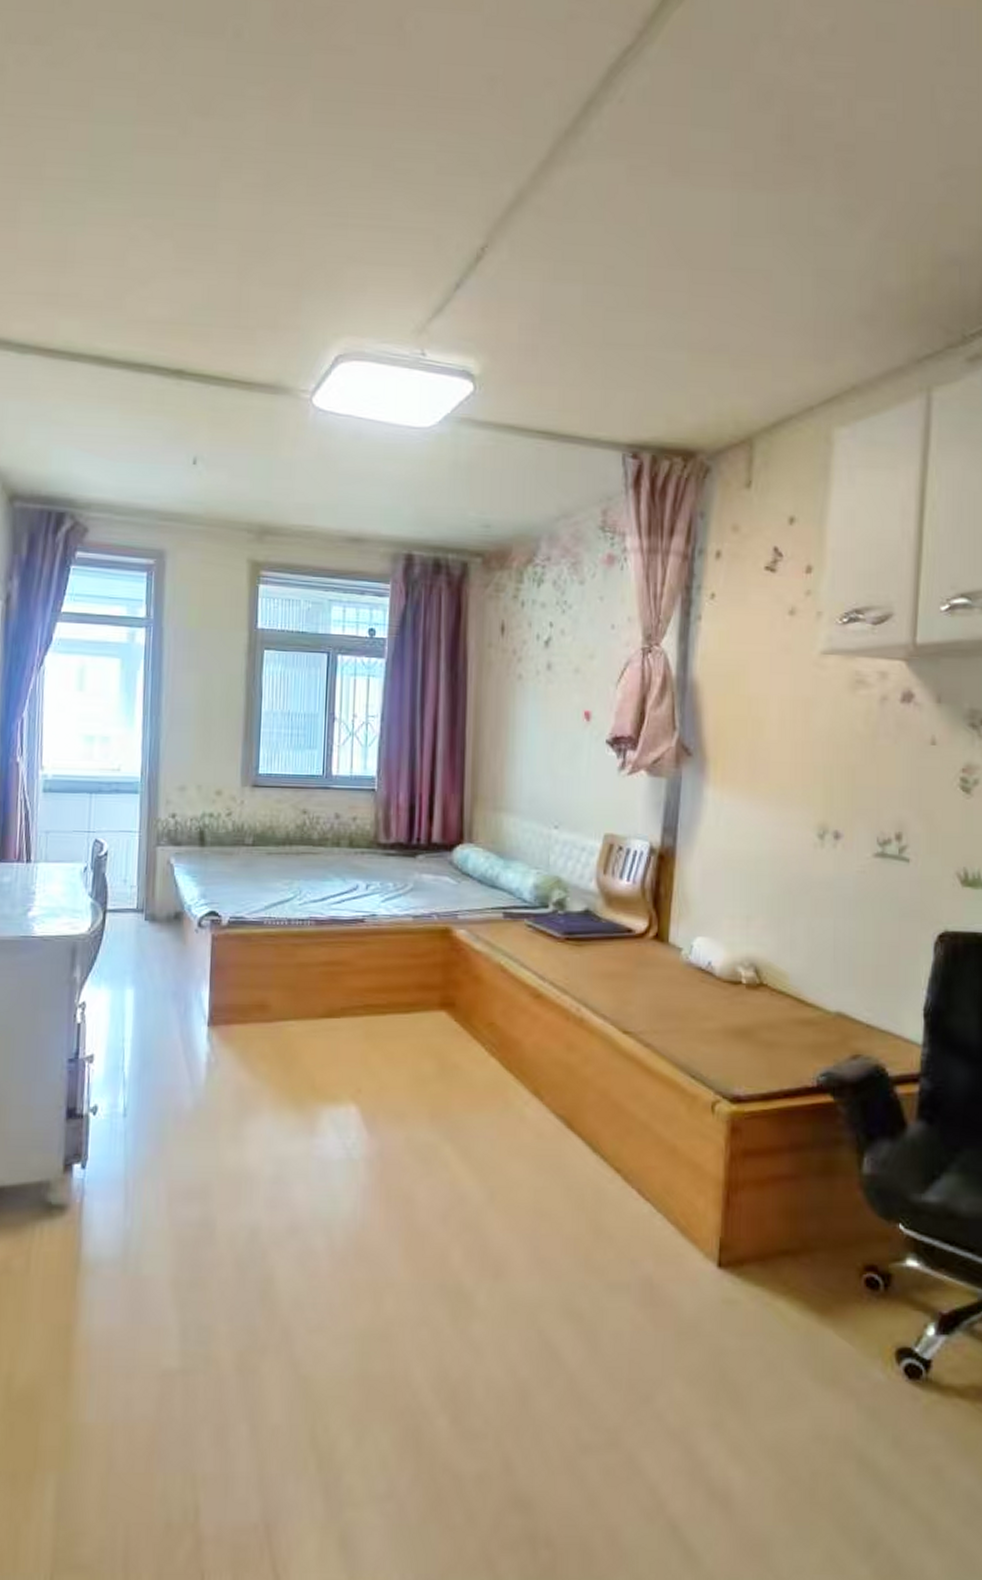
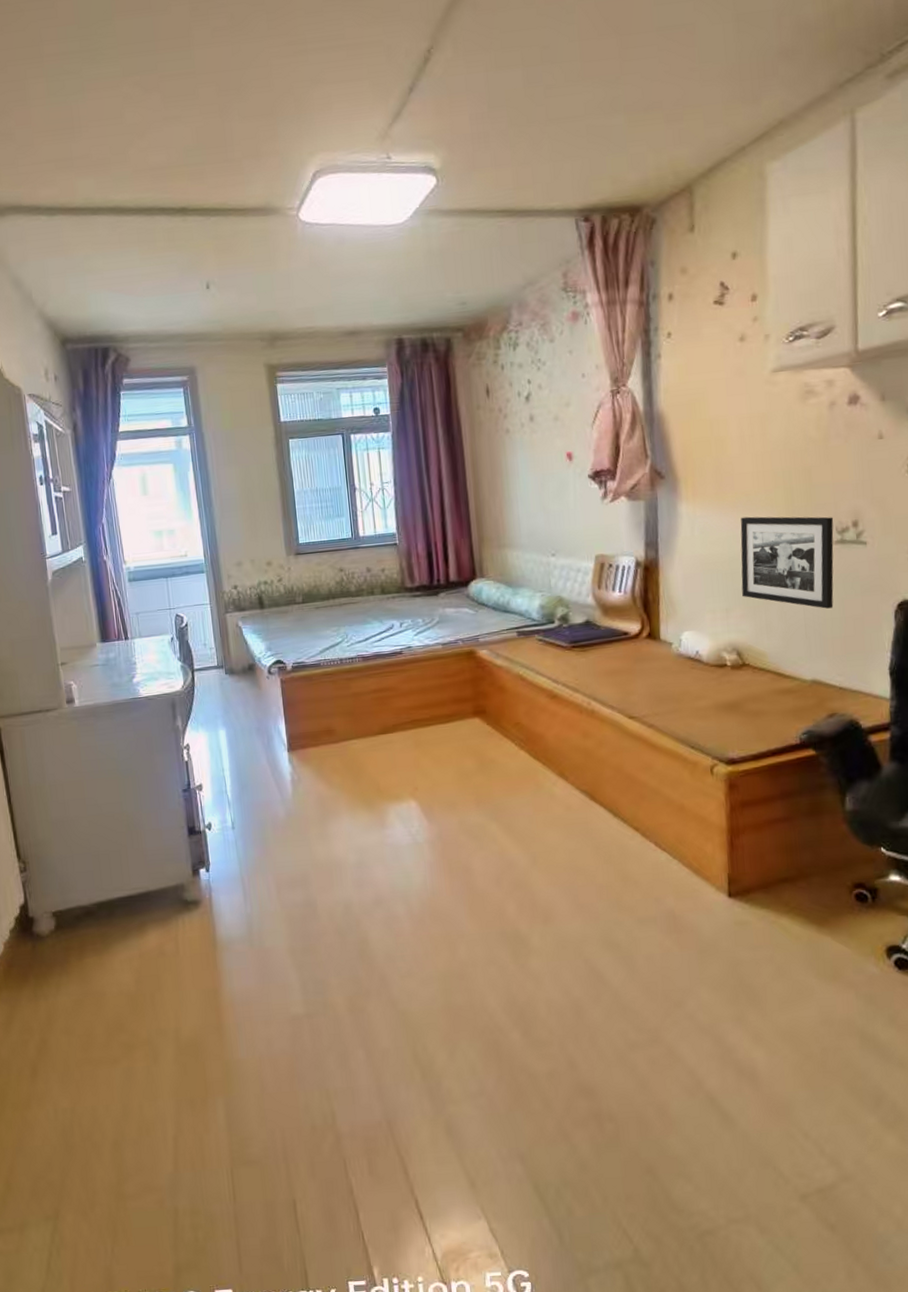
picture frame: none [767,812,876,930] -> present [740,516,834,609]

